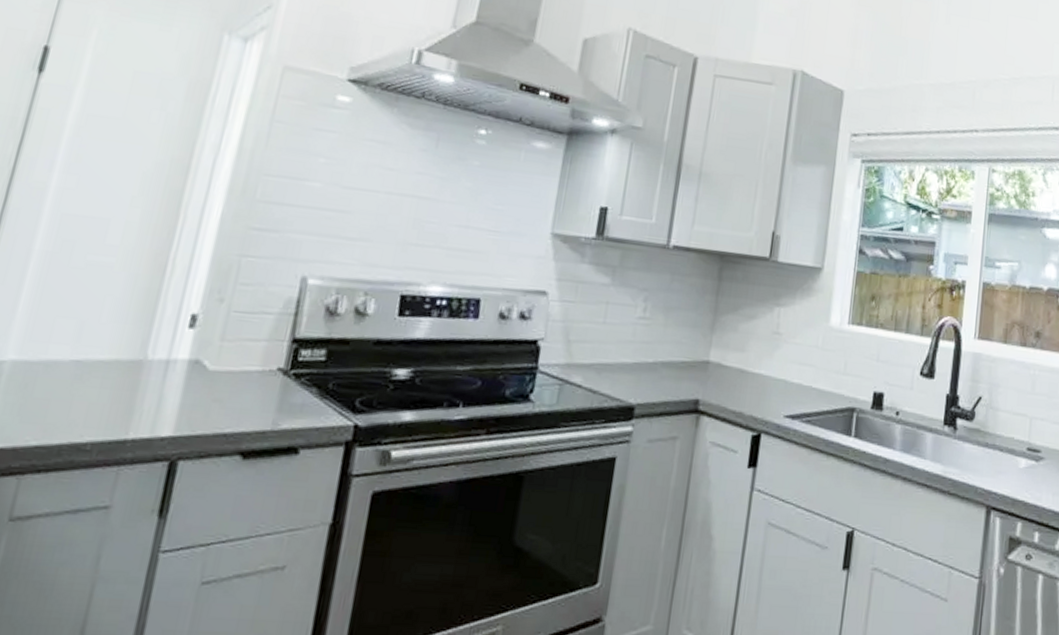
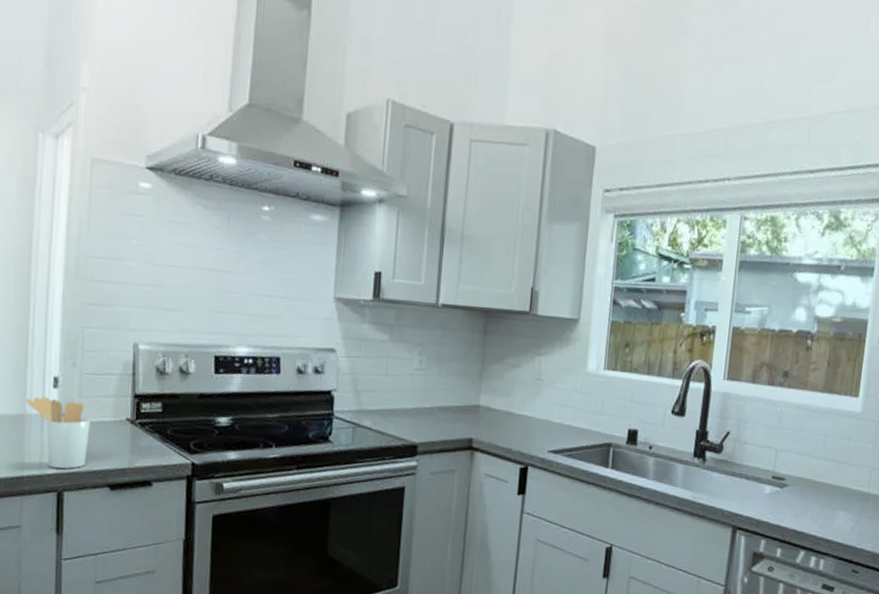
utensil holder: none [148,338,231,431] -> present [26,396,90,469]

